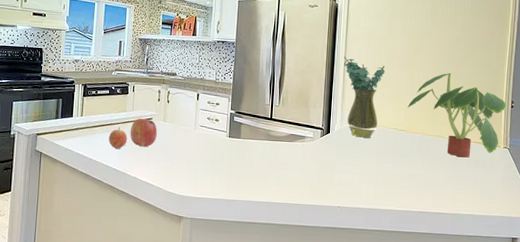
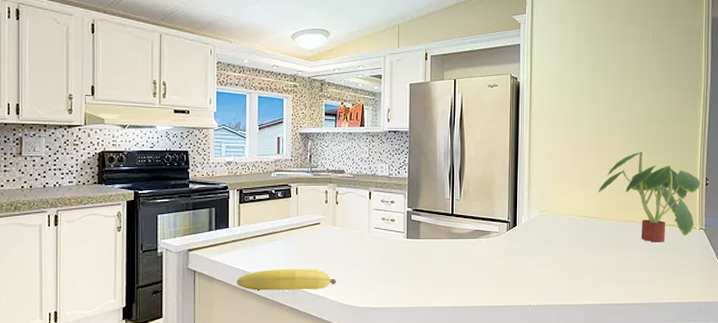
fruit: none [76,156,164,178] -> present [236,268,336,291]
fruit: present [109,127,128,149] -> none [272,235,293,260]
fruit: present [130,118,157,147] -> none [296,223,326,256]
vase: present [343,56,385,138] -> none [528,140,573,228]

